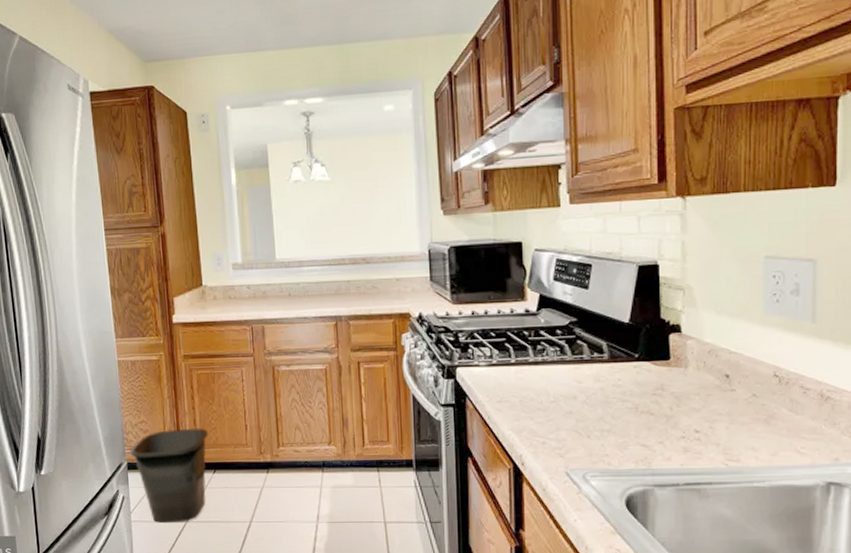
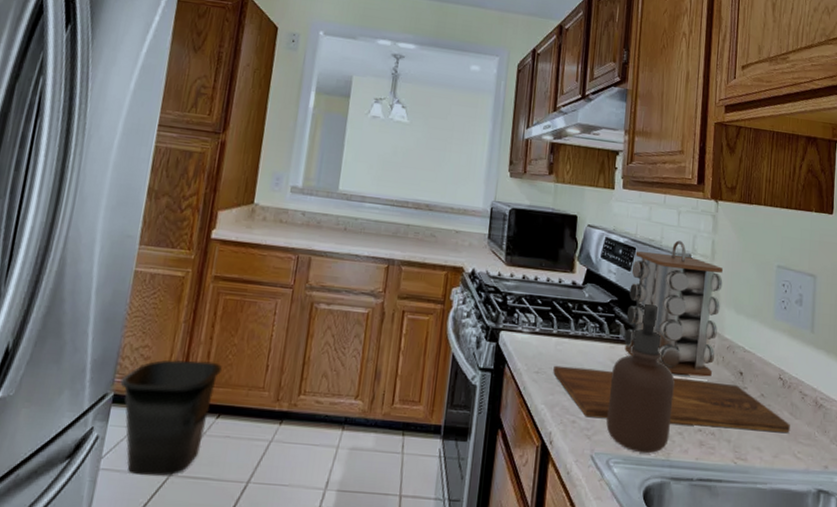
cutting board: none [516,388,790,438] -> present [553,365,790,433]
soap dispenser: none [578,319,650,464] -> present [606,303,675,453]
spice rack: none [588,248,698,387] -> present [624,240,724,377]

